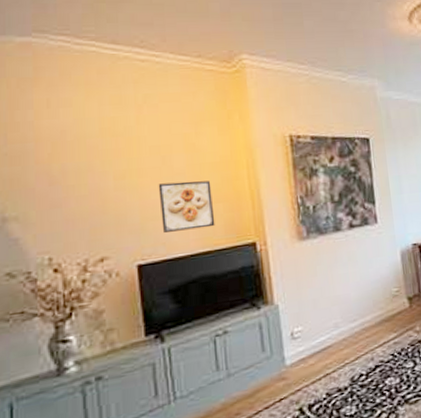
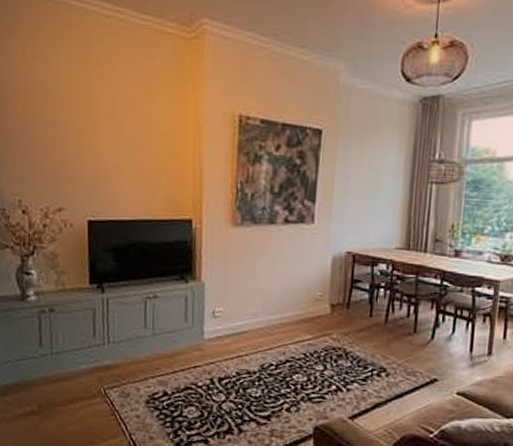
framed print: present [158,180,215,233] -> none [111,147,158,197]

